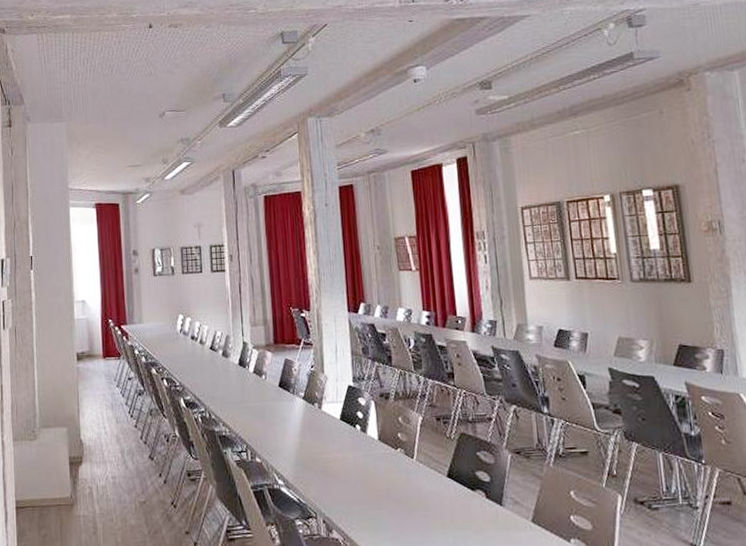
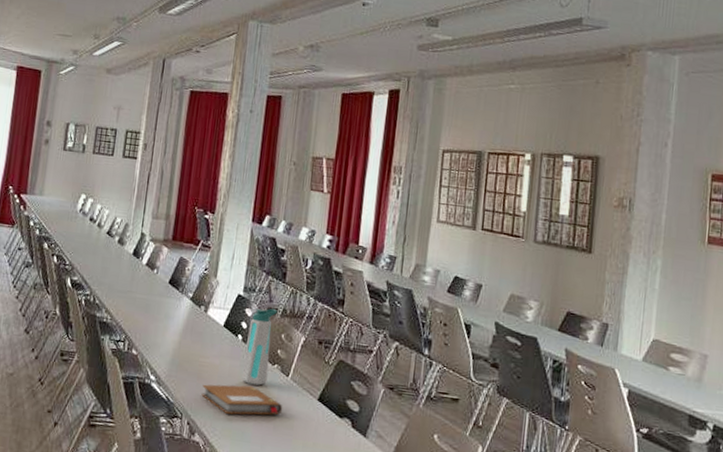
notebook: none [331,473,413,505] -> present [201,384,282,415]
water bottle: none [364,393,393,472] -> present [241,308,278,386]

